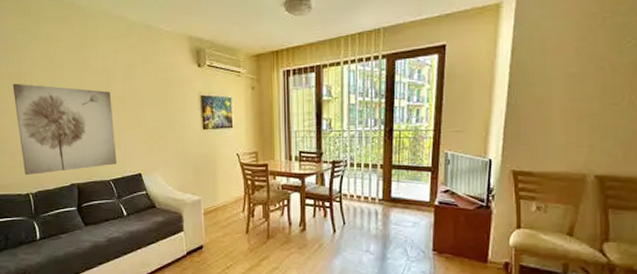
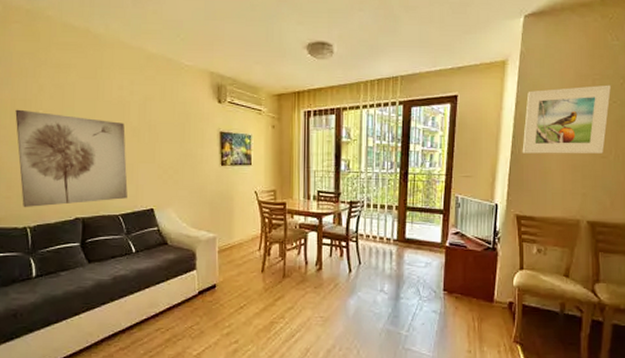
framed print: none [519,22,625,104] -> present [522,85,611,154]

